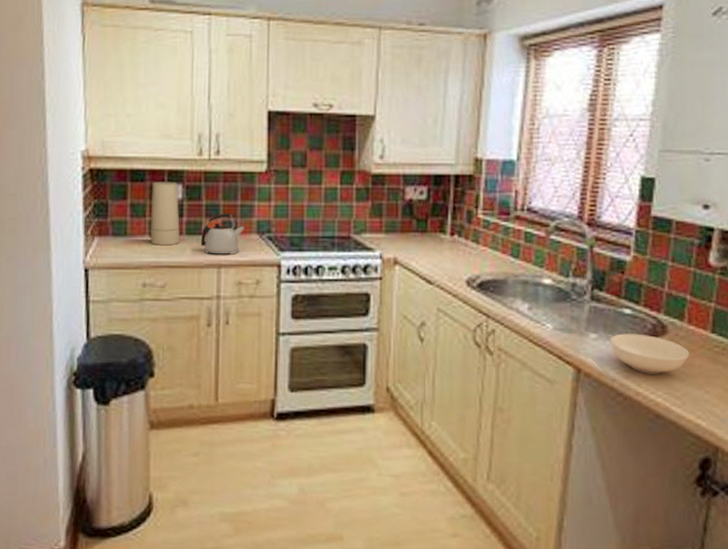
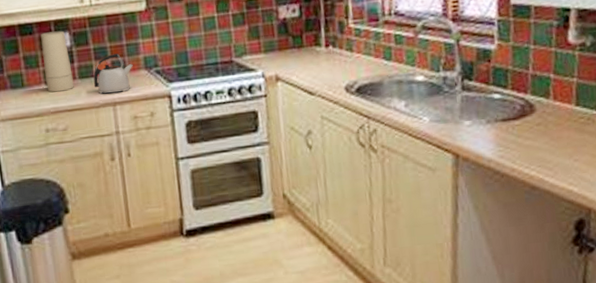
bowl: present [610,333,690,374] -> none [483,115,558,151]

